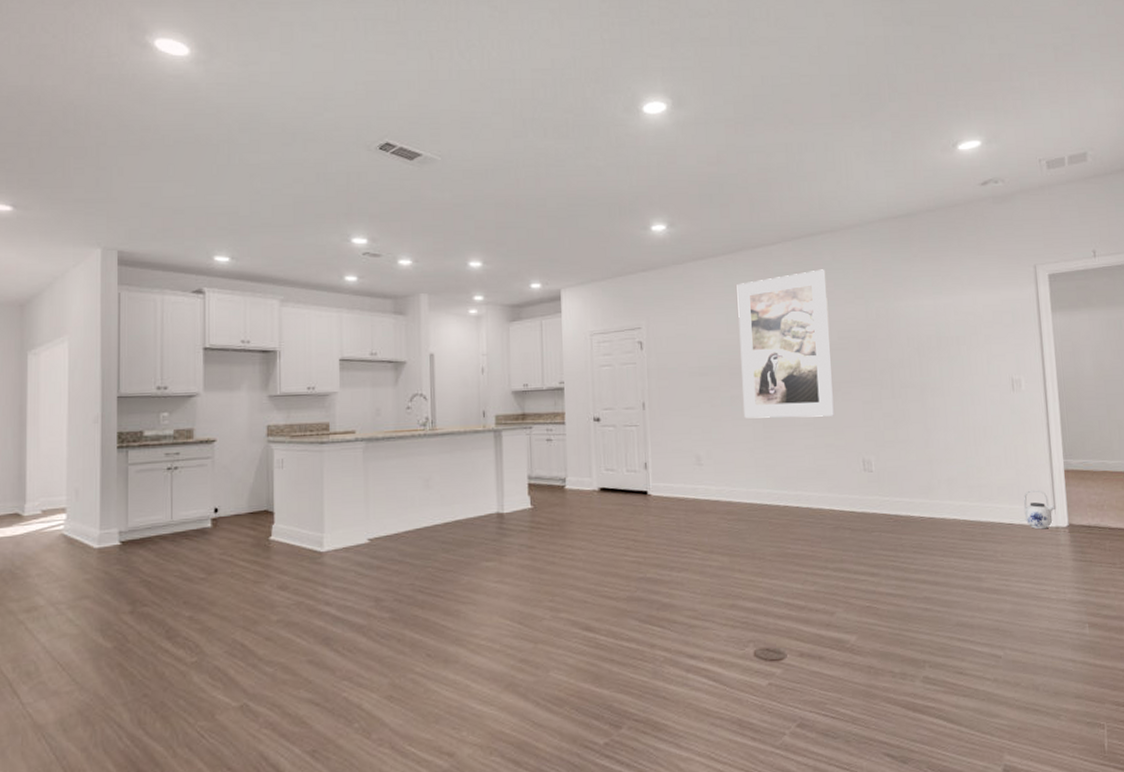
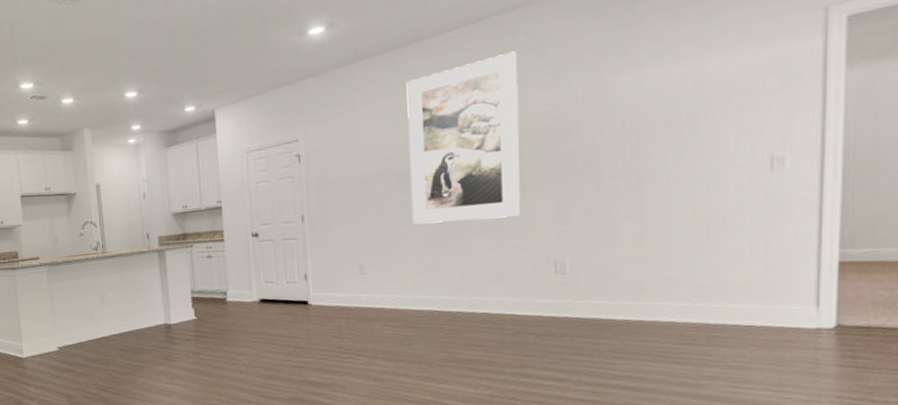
teapot: present [1023,490,1056,530] -> none [771,286,819,332]

